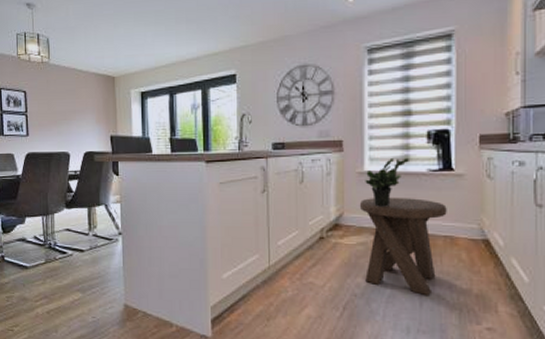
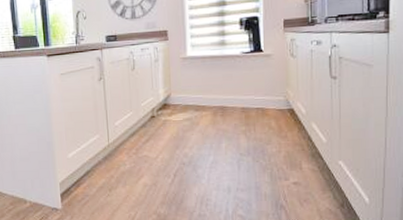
music stool: present [359,197,447,297] -> none [184,77,258,160]
potted plant: present [365,158,409,208] -> none [188,43,225,88]

